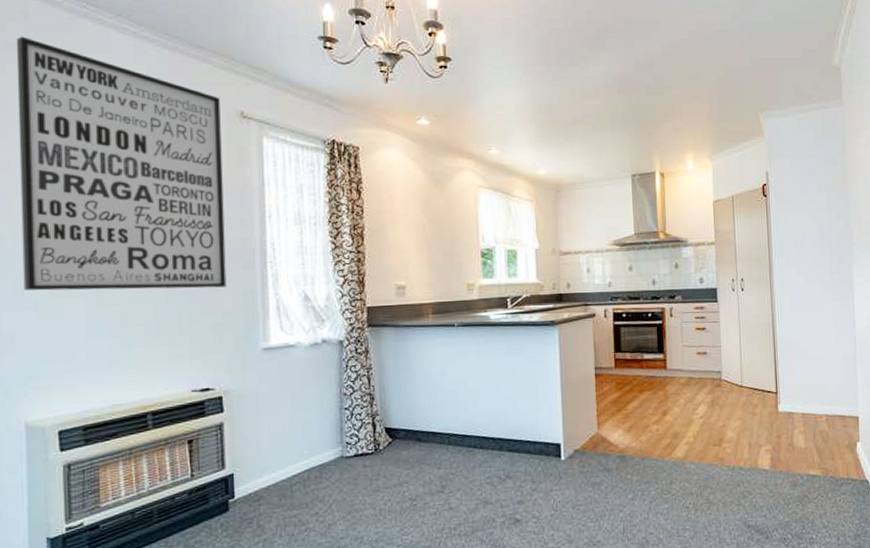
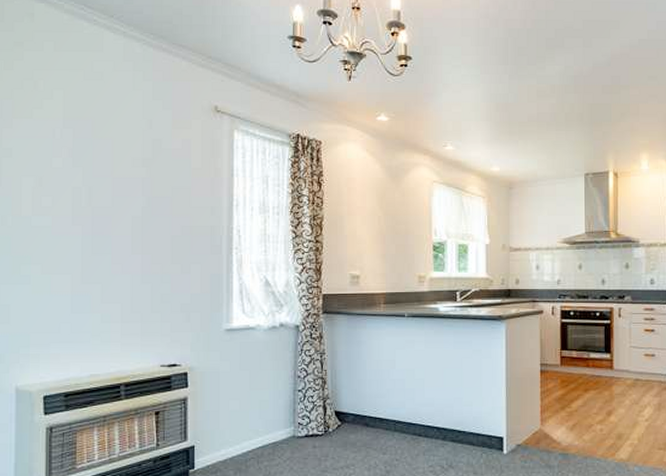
wall art: present [16,36,227,291] -> none [20,36,197,270]

